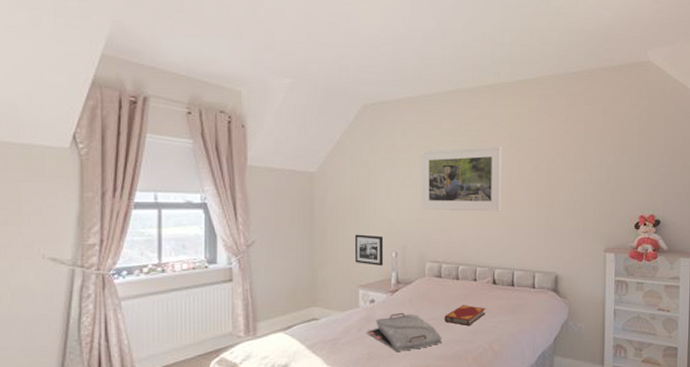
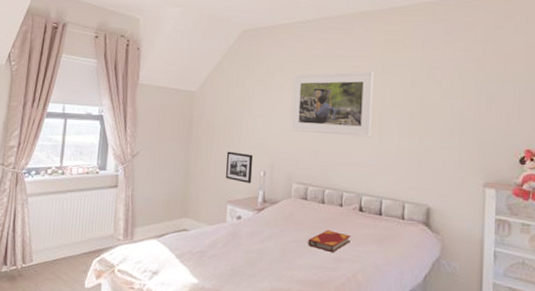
serving tray: present [367,312,442,351] -> none [232,231,305,271]

